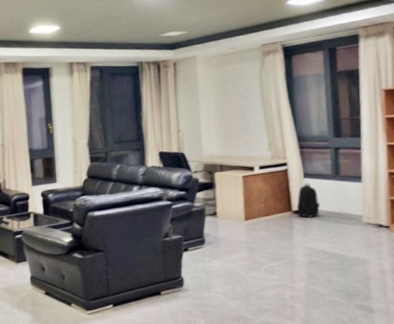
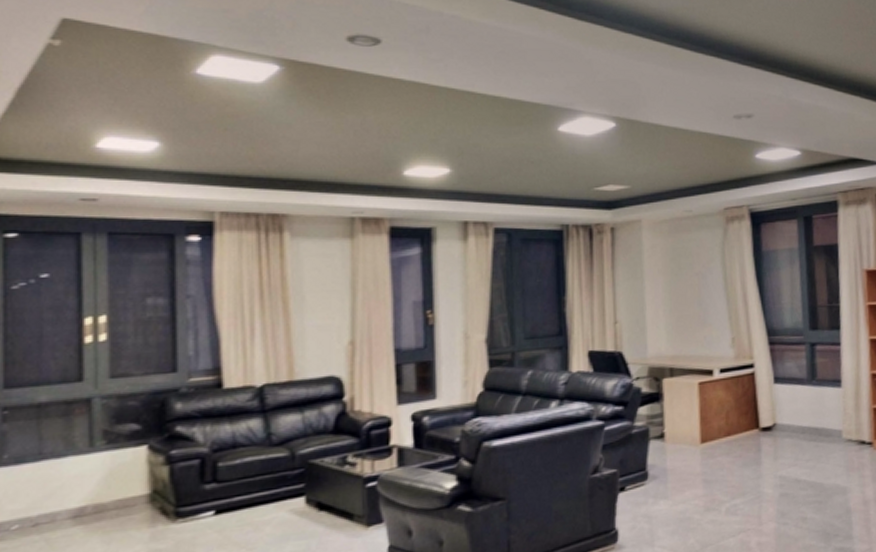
backpack: present [296,183,320,218] -> none [764,390,793,437]

